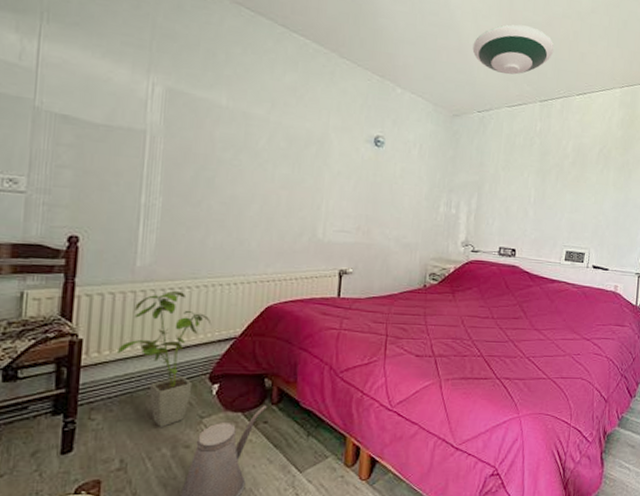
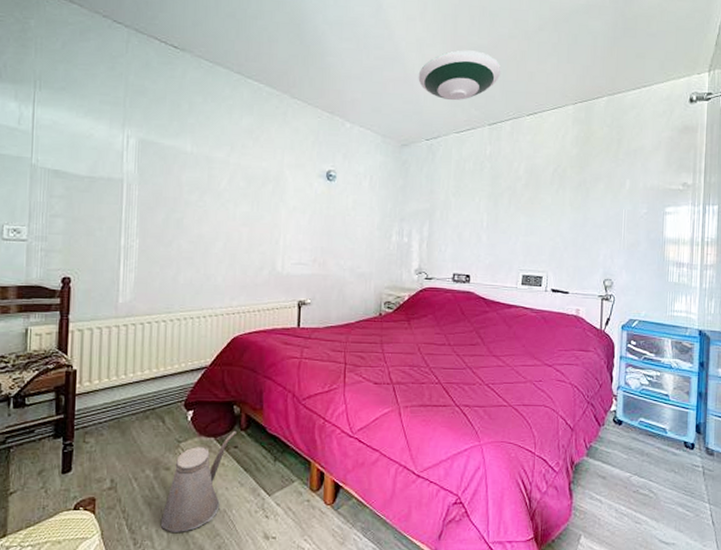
house plant: present [116,291,212,427] -> none [105,325,185,450]

